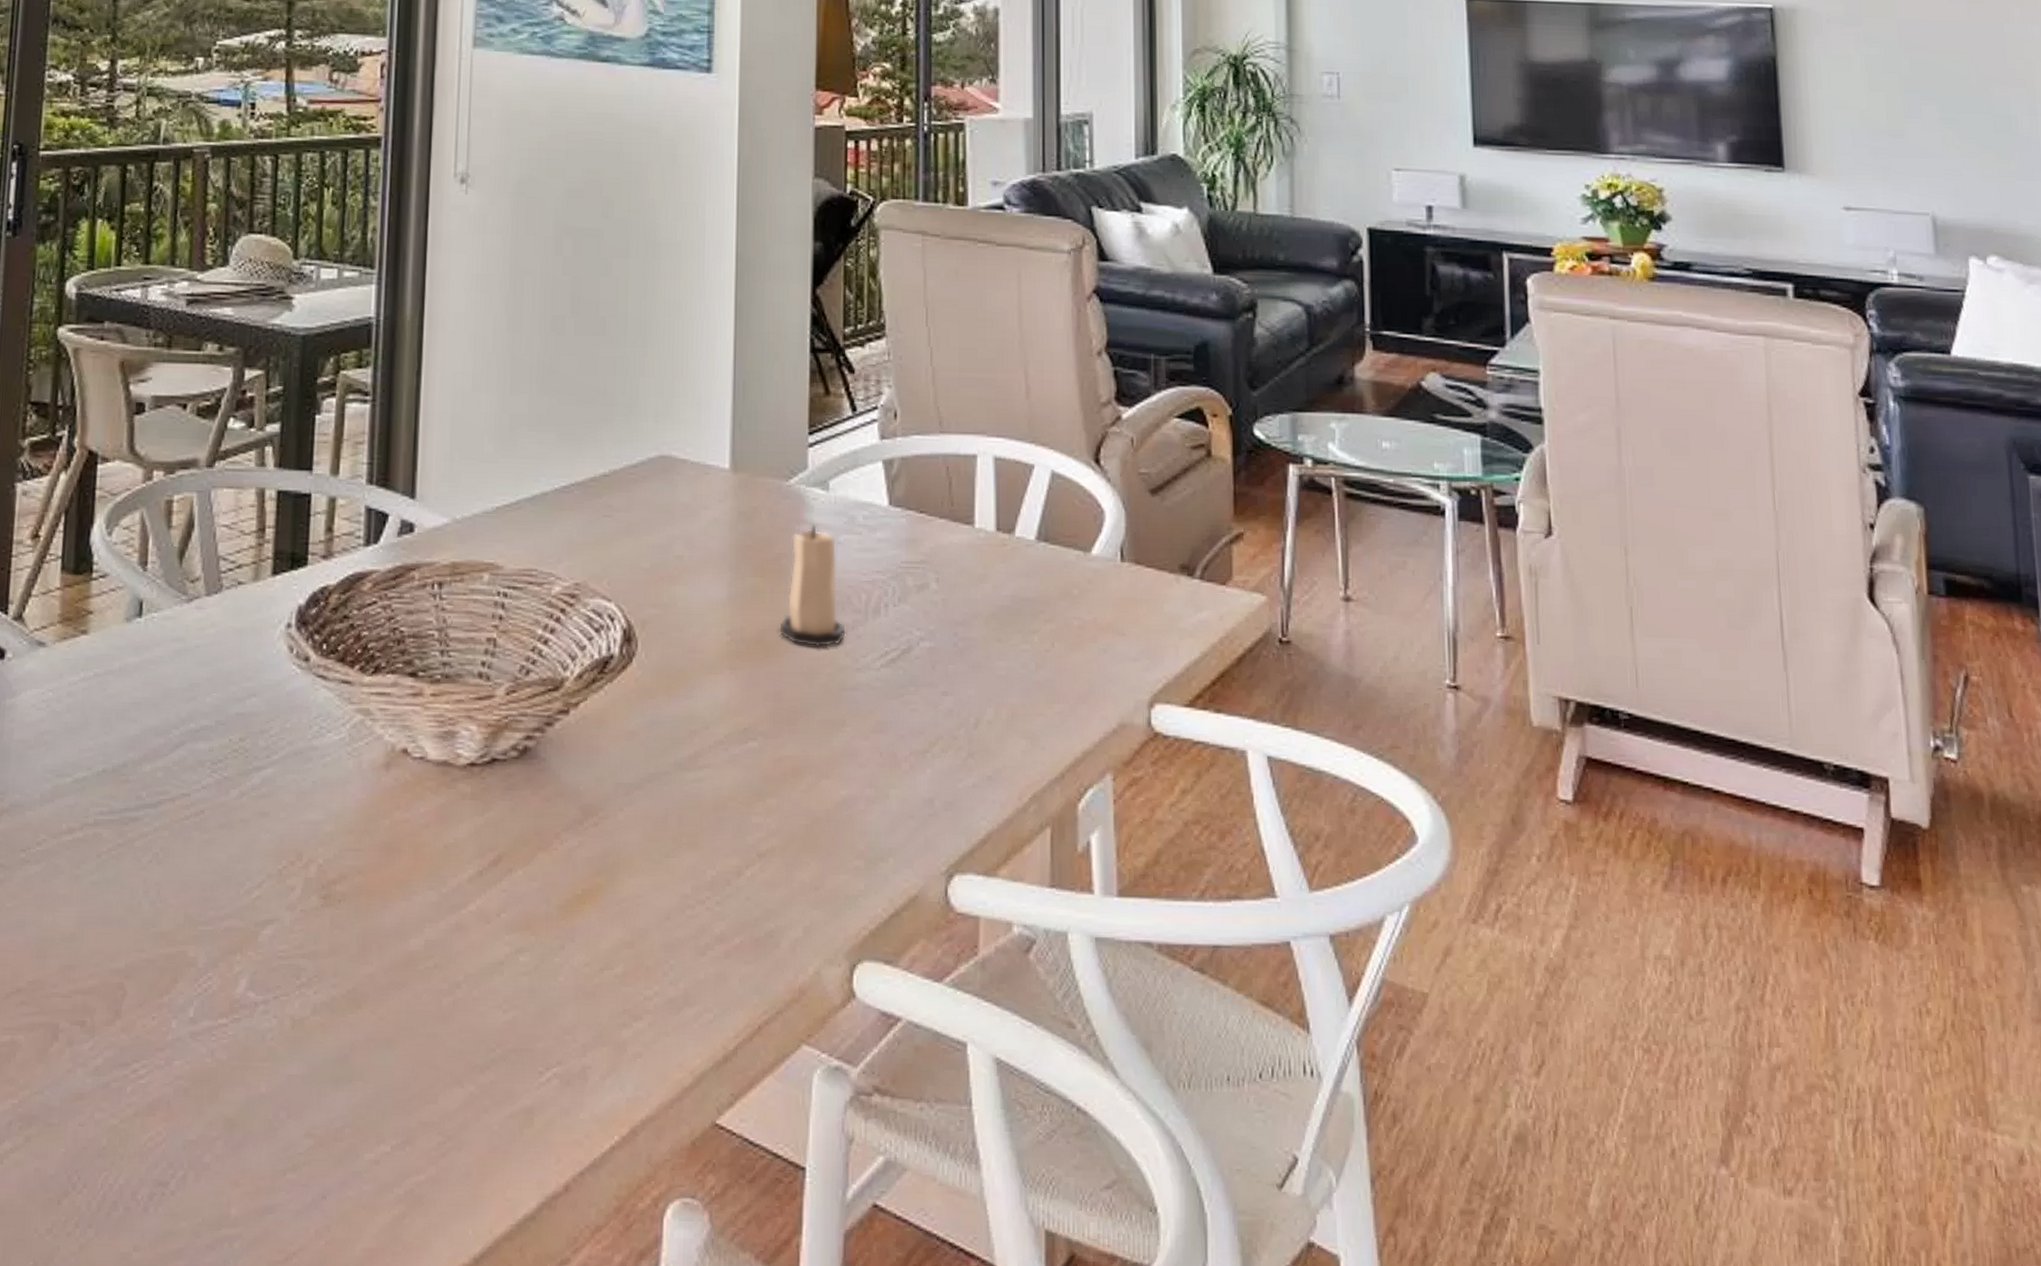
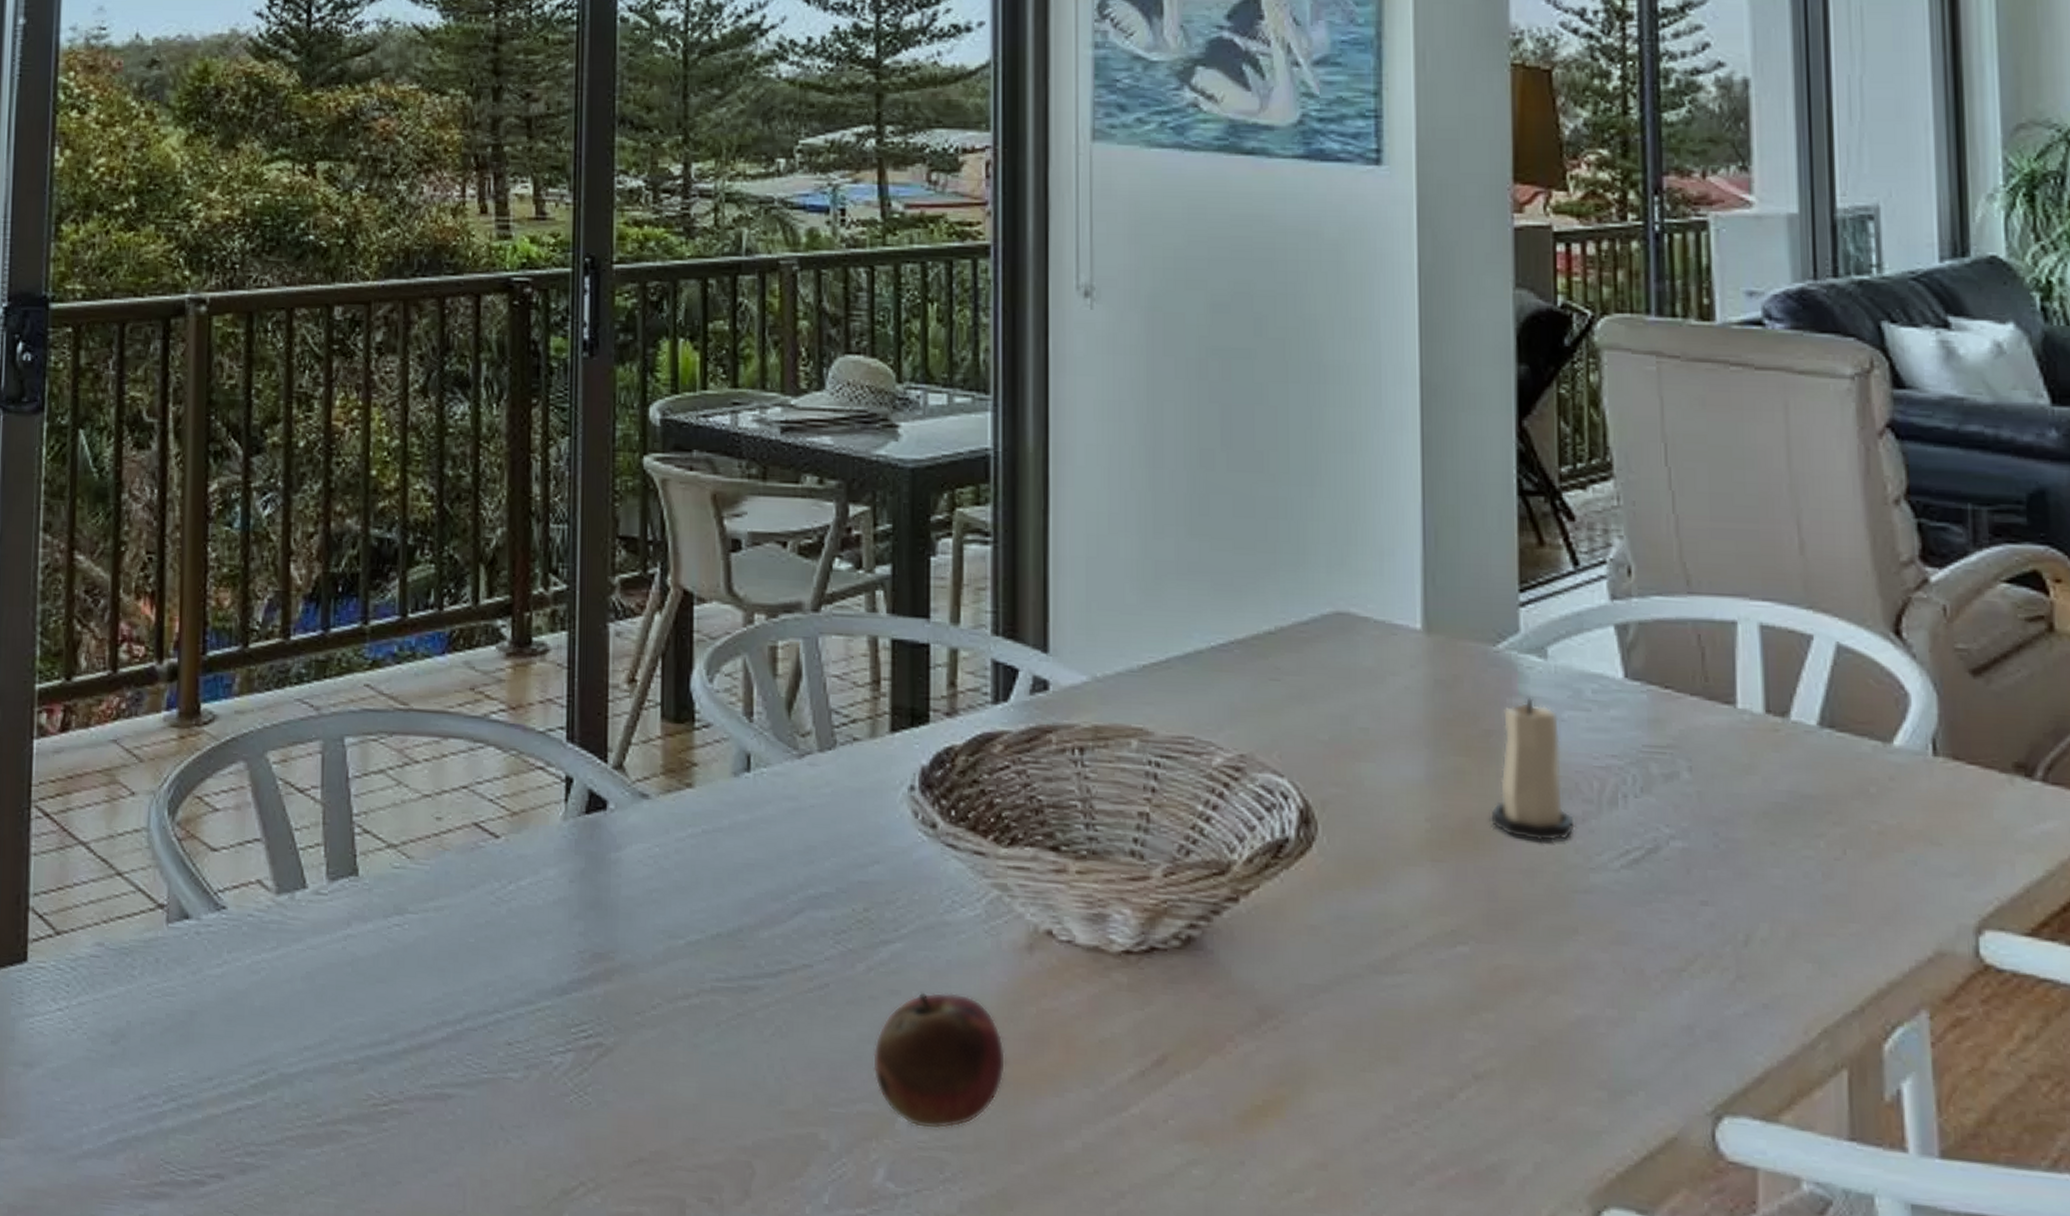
fruit: none [241,811,361,939] -> present [873,992,1006,1130]

